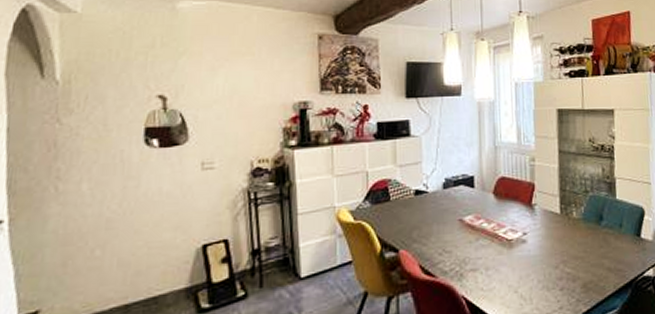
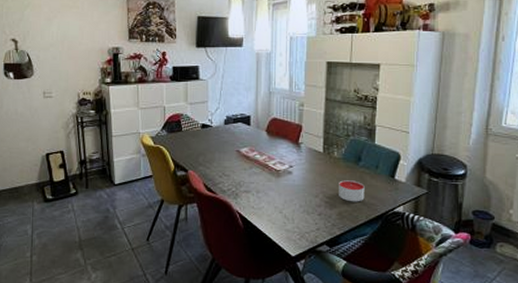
candle: none [580,243,611,270] -> present [339,180,365,202]

